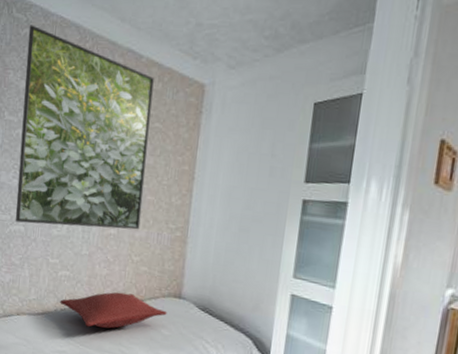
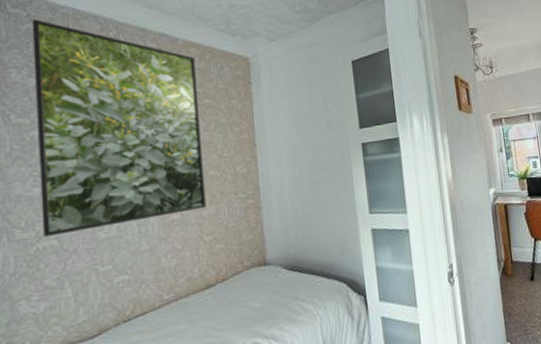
pillow: present [60,292,167,329] -> none [121,277,255,331]

